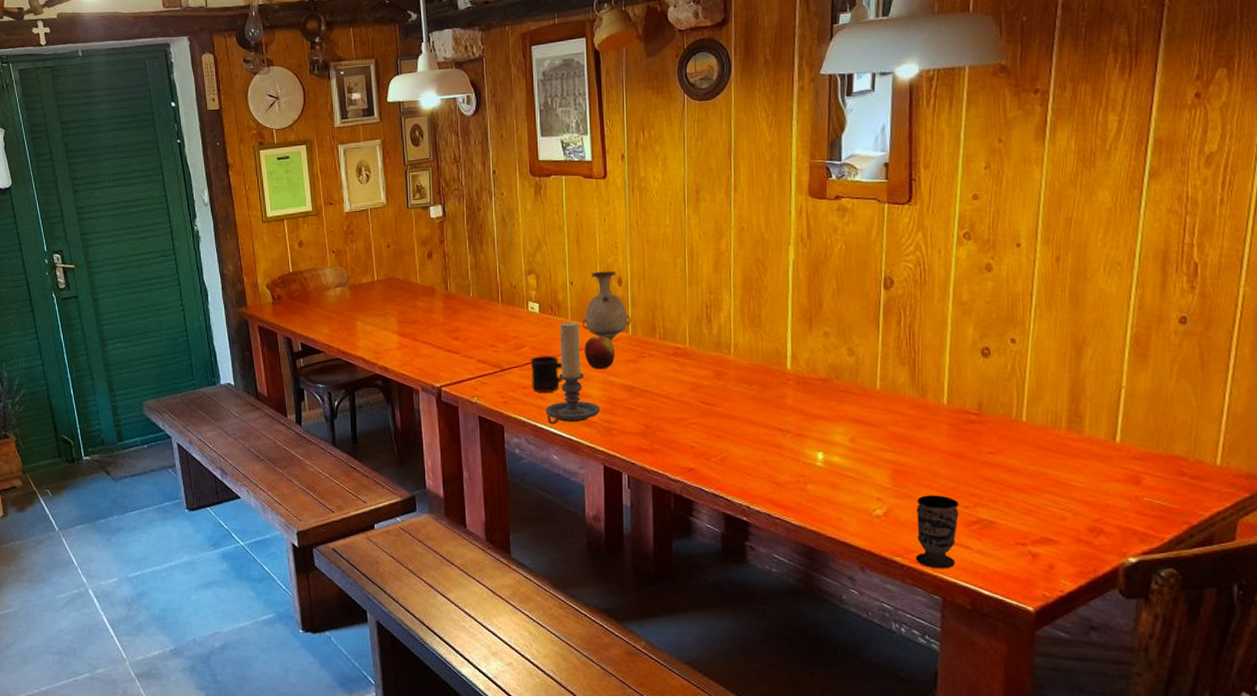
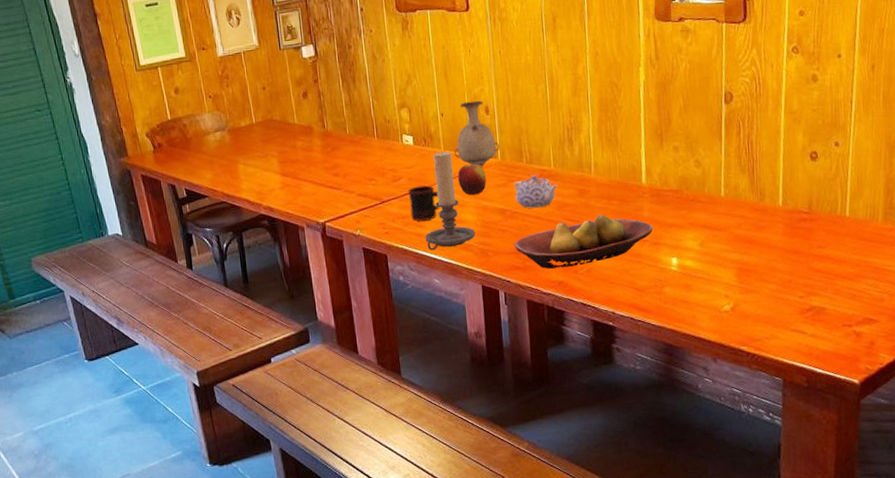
fruit bowl: none [642,399,798,453] -> present [514,214,654,269]
teapot: none [645,352,693,388] -> present [514,175,558,209]
cup: present [915,495,959,569] -> none [759,288,795,354]

